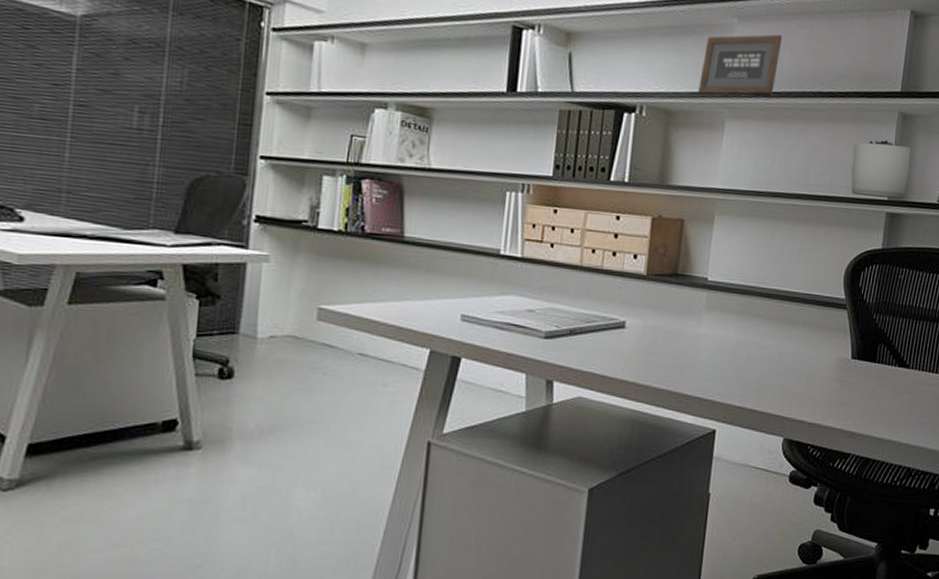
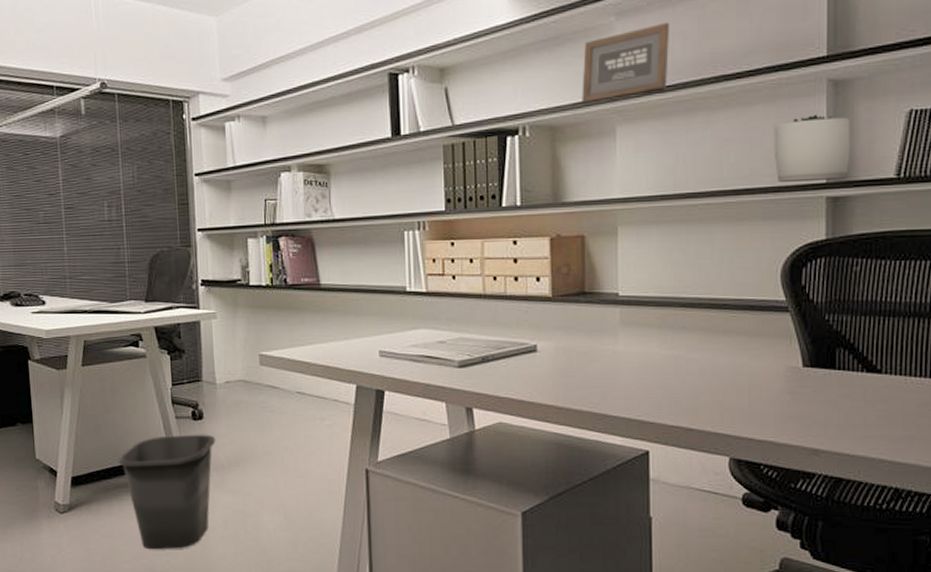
waste bin: none [103,395,246,534] -> present [118,434,216,549]

